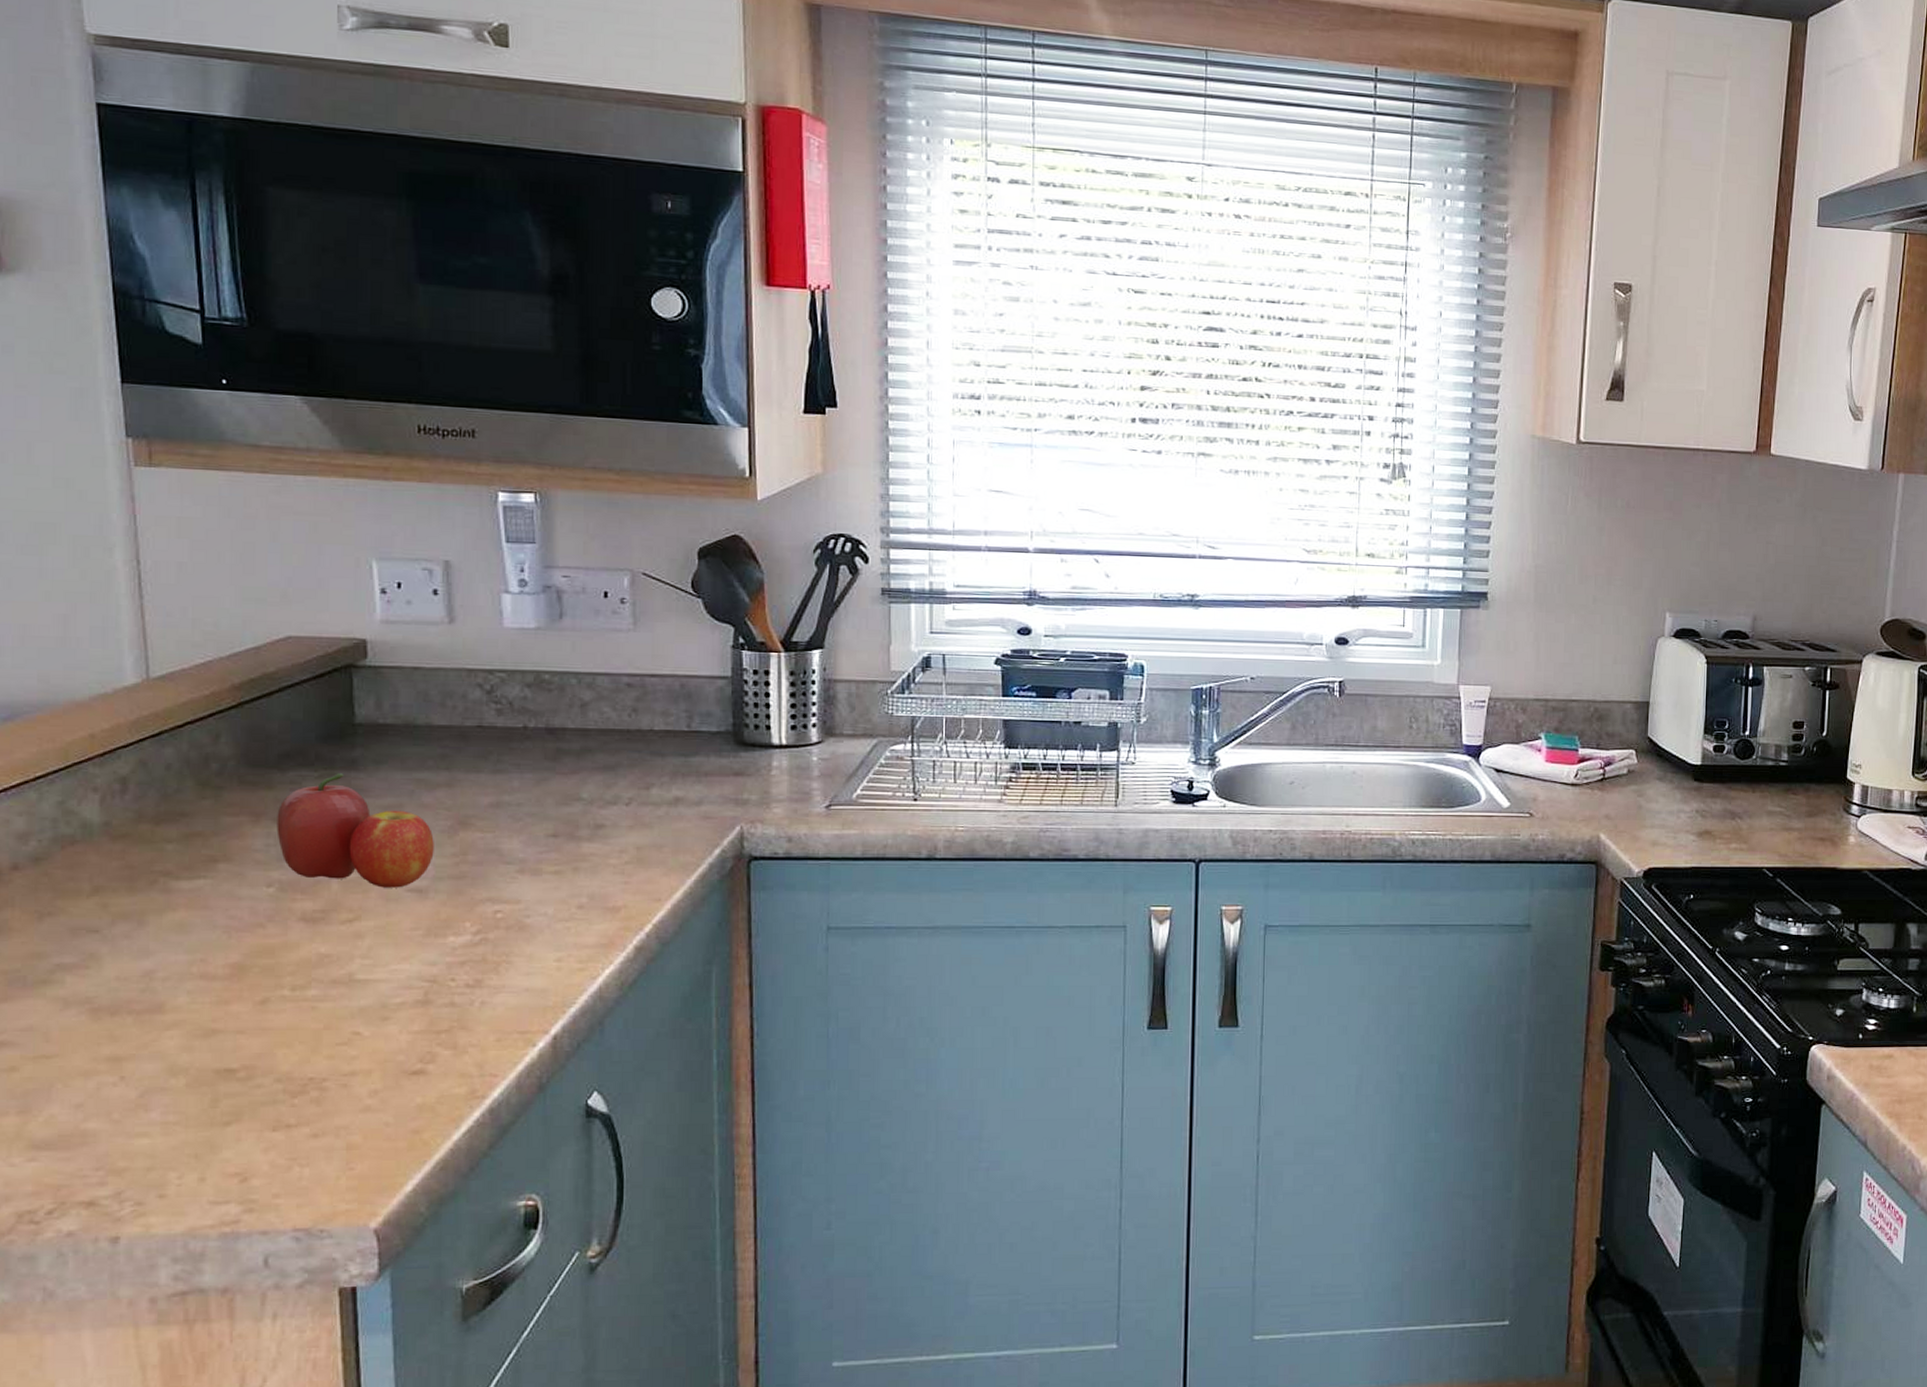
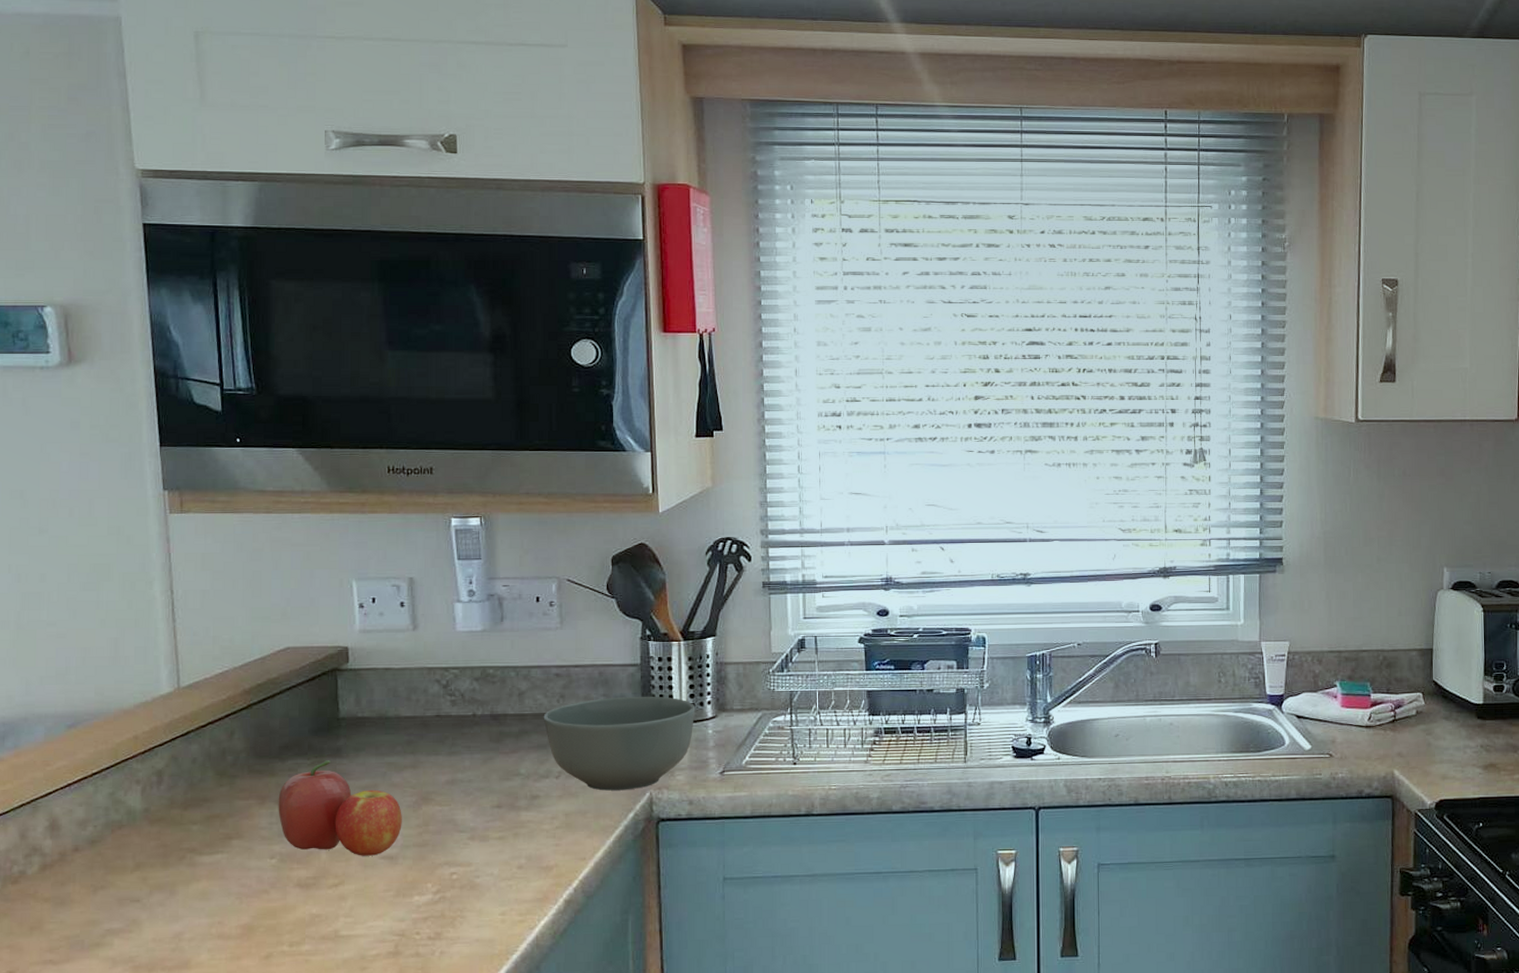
bowl: none [611,713,798,823] -> present [543,696,695,791]

